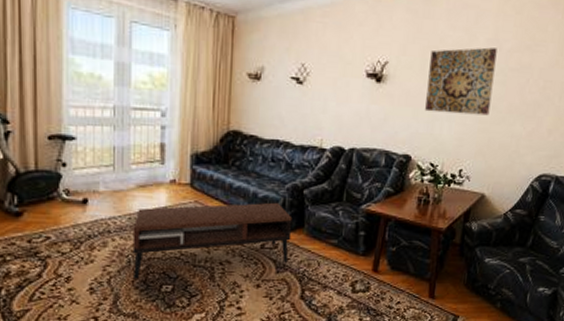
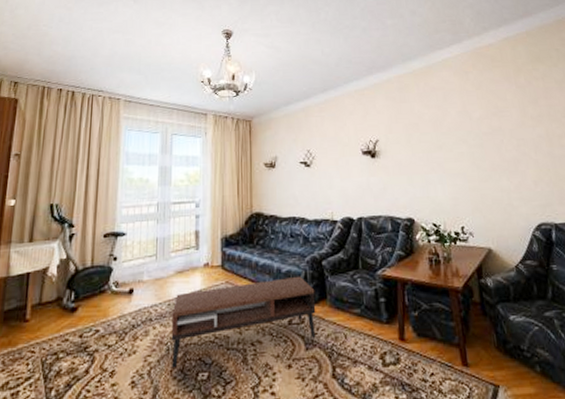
wall art: present [425,47,497,116] -> none [413,118,476,178]

